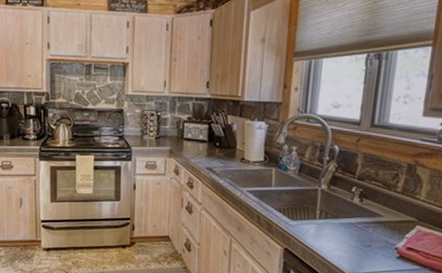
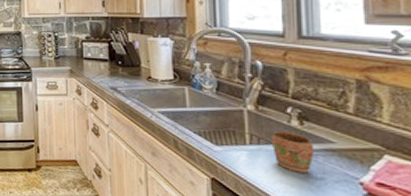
mug: none [336,207,368,242] -> present [272,130,315,173]

